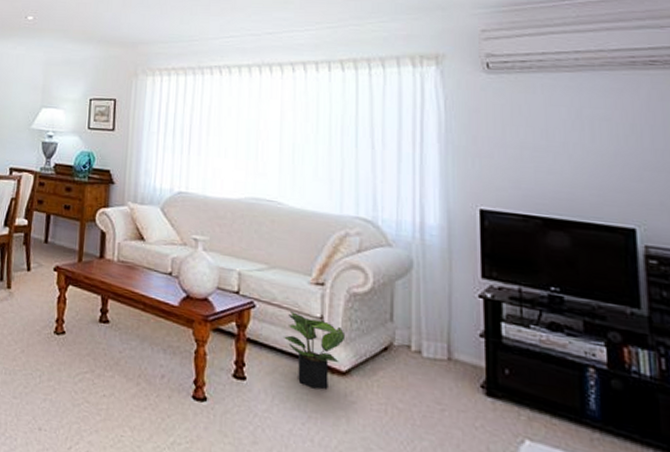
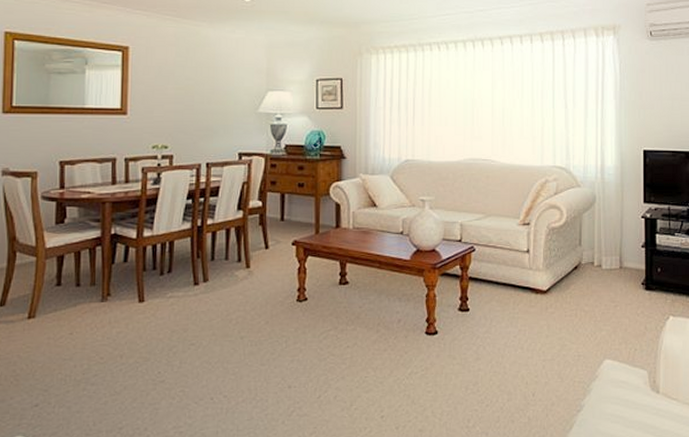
potted plant: present [283,312,346,390] -> none [498,250,546,308]

